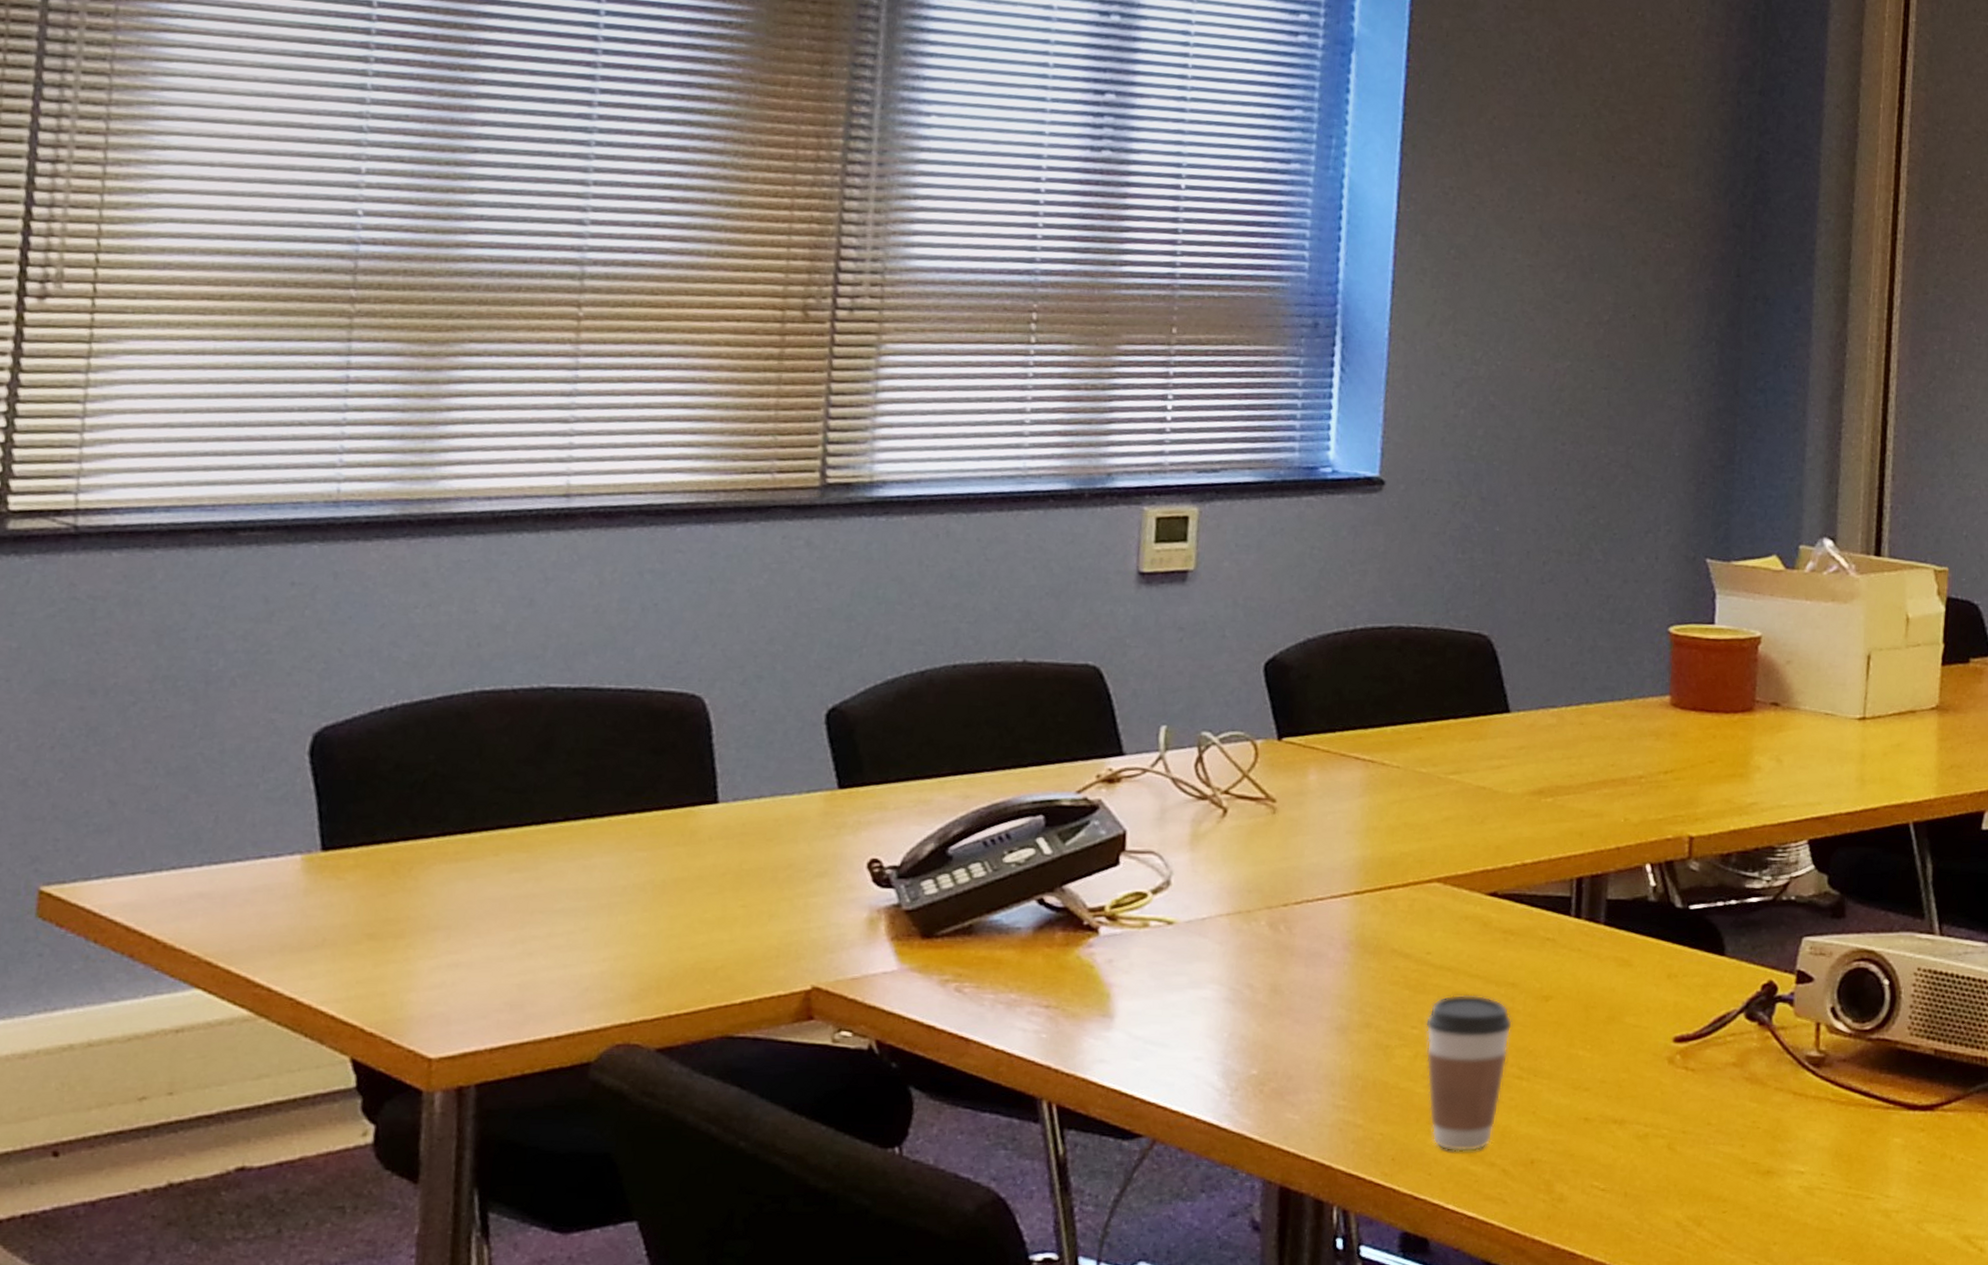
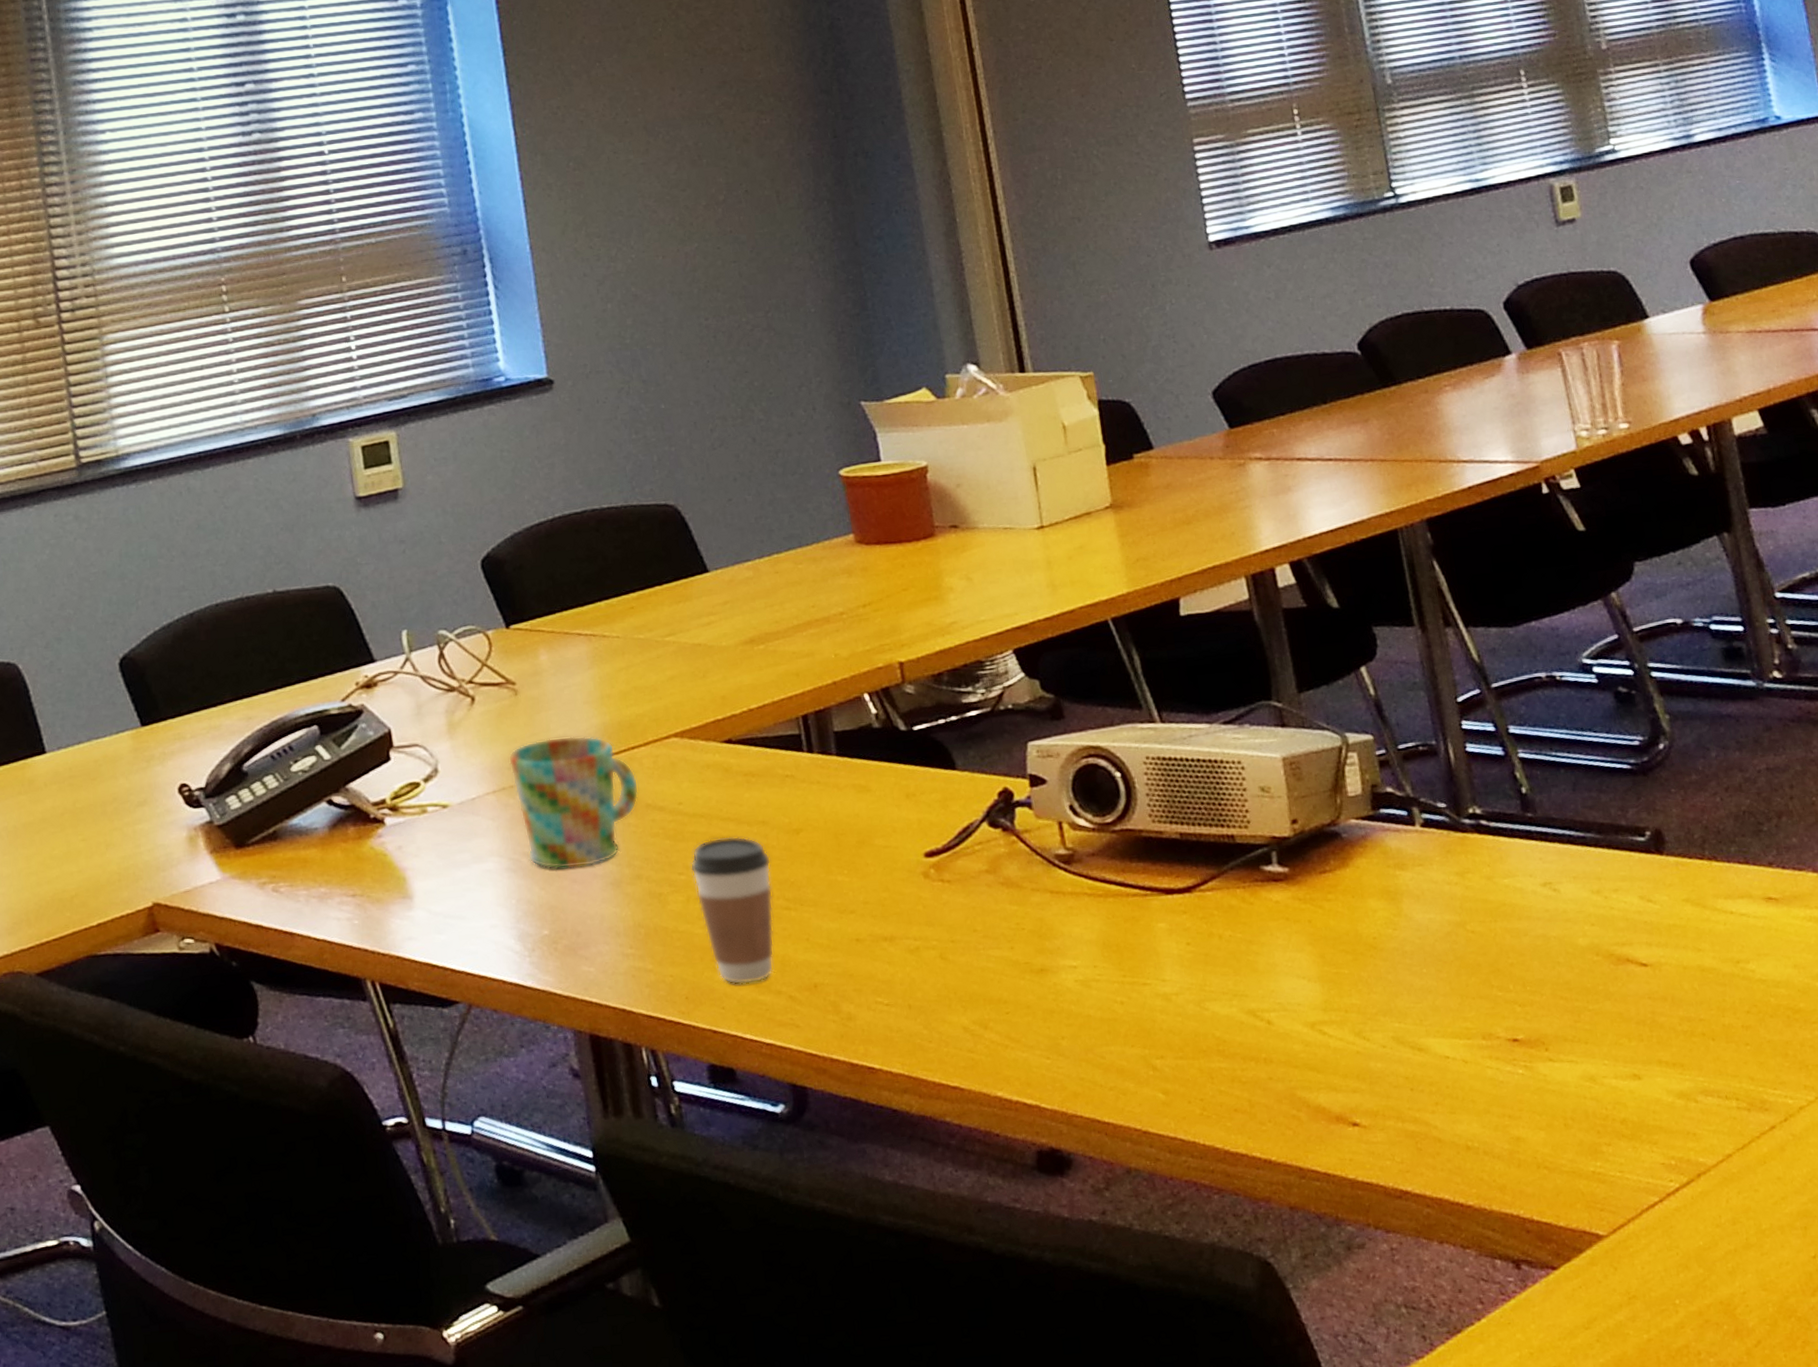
mug: none [1250,864,1388,1008] -> present [508,736,639,869]

